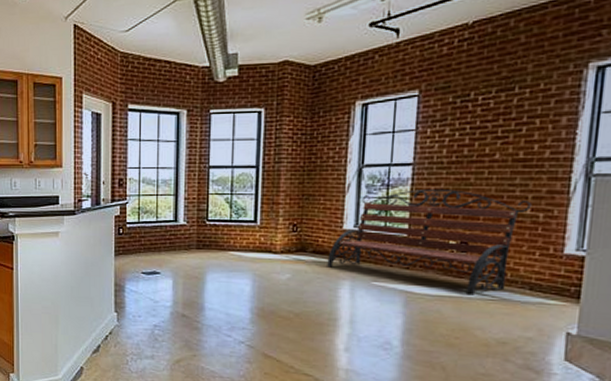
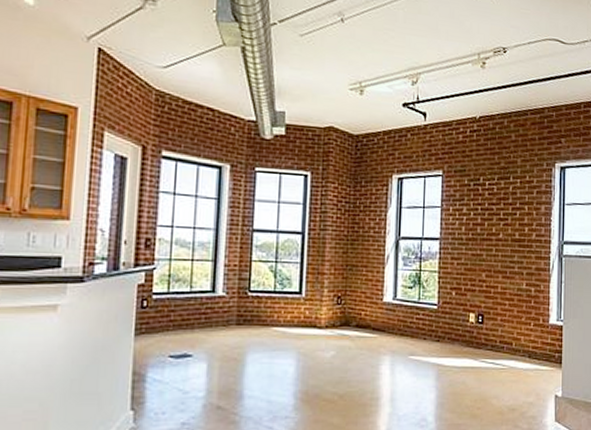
bench: present [327,188,532,295] -> none [369,262,526,365]

